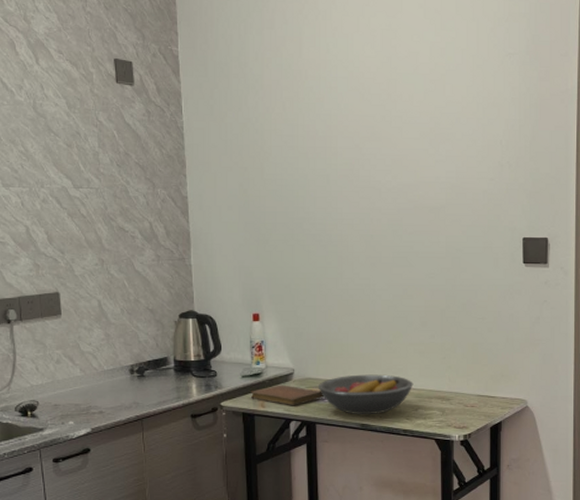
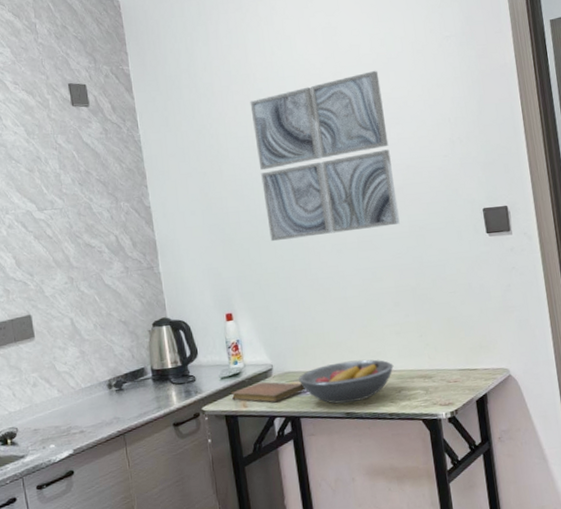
wall art: none [299,82,437,247] -> present [250,71,400,242]

